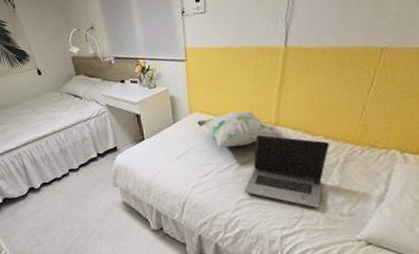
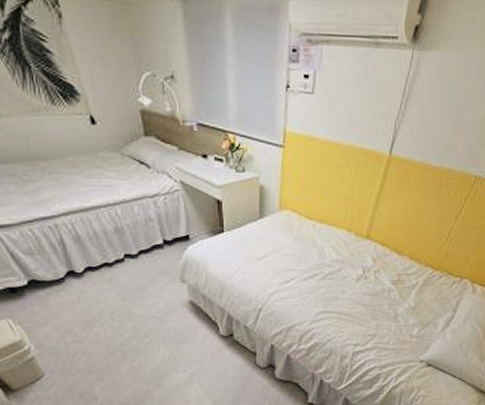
decorative pillow: present [197,111,283,148] -> none [286,217,371,255]
laptop computer: present [244,135,330,208] -> none [325,247,413,327]

